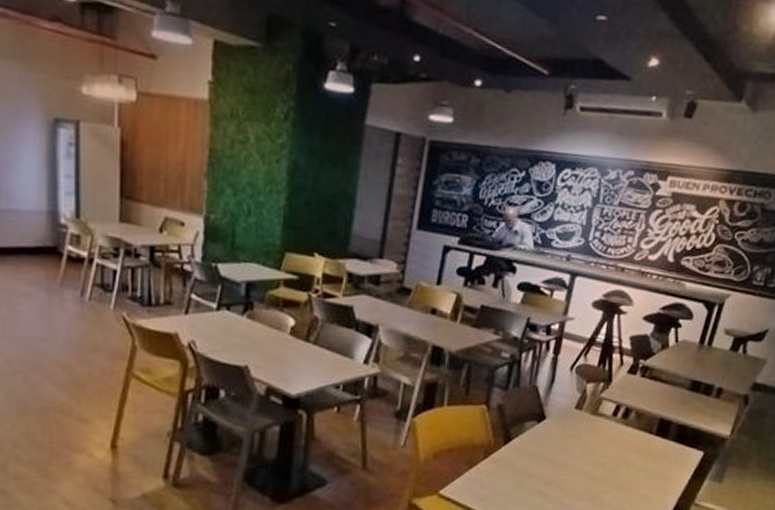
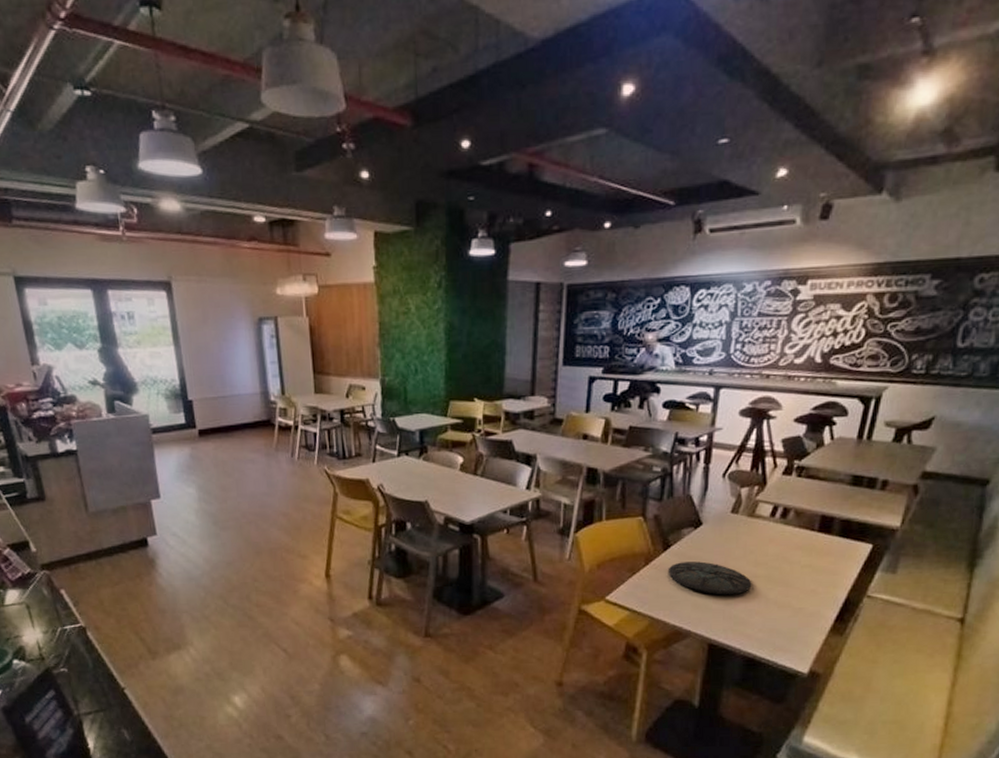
plate: none [507,457,589,496] -> present [669,561,752,595]

